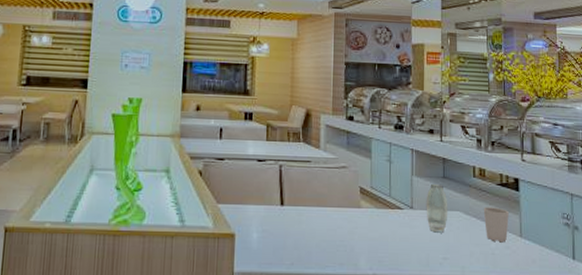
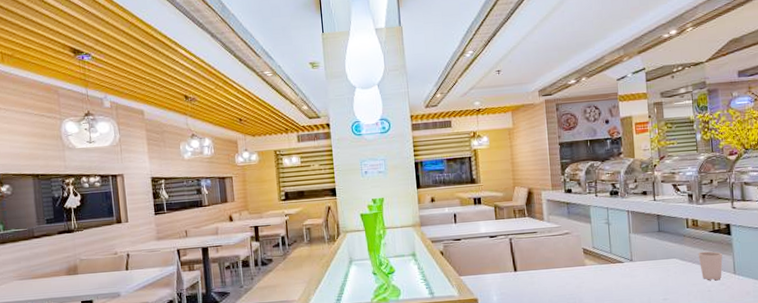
vase: present [426,183,448,233] -> none [644,237,666,279]

